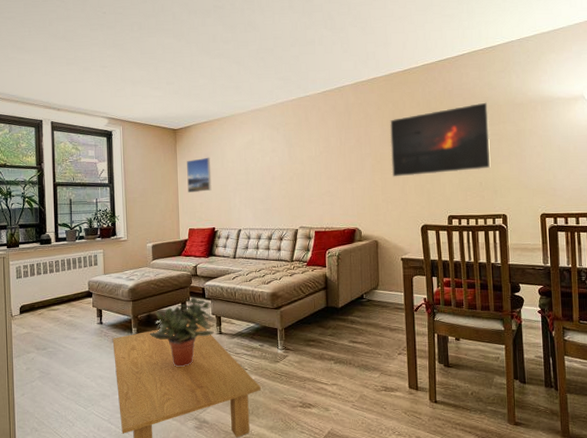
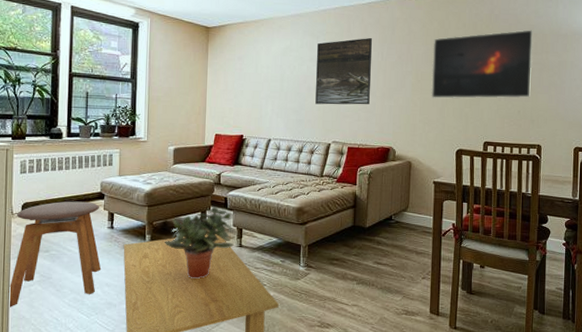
stool: none [13,300,94,403] -> present [8,201,102,307]
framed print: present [187,157,212,193] -> none [217,60,244,97]
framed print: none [277,124,332,193] -> present [315,37,372,105]

